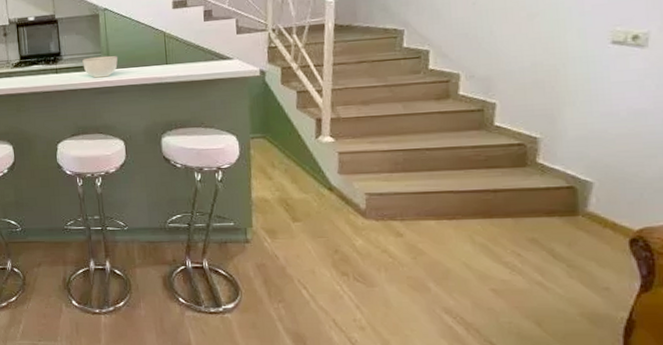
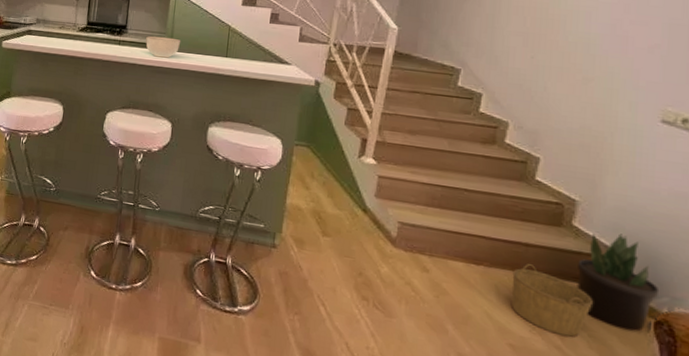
basket: none [485,208,568,272] -> present [510,263,594,338]
planter: none [548,161,631,253] -> present [576,233,660,331]

